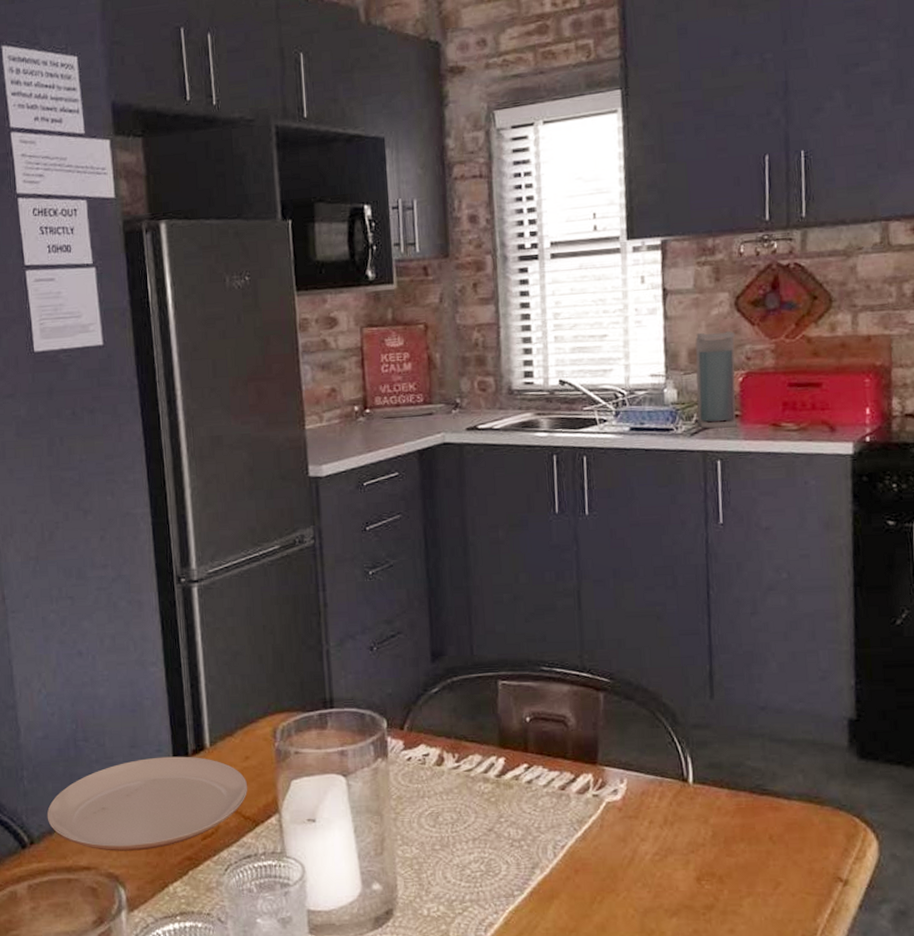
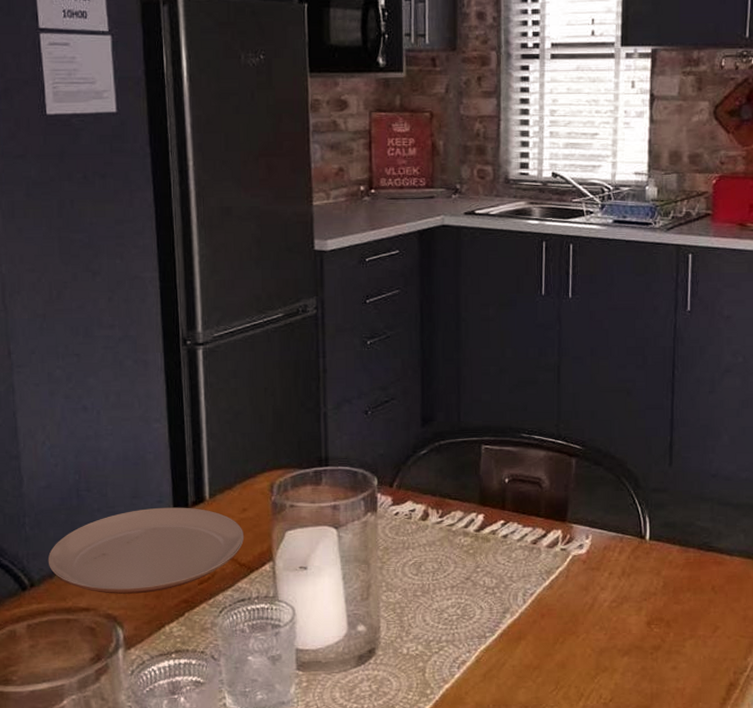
soap dispenser: present [695,331,737,429] -> none [674,136,712,225]

